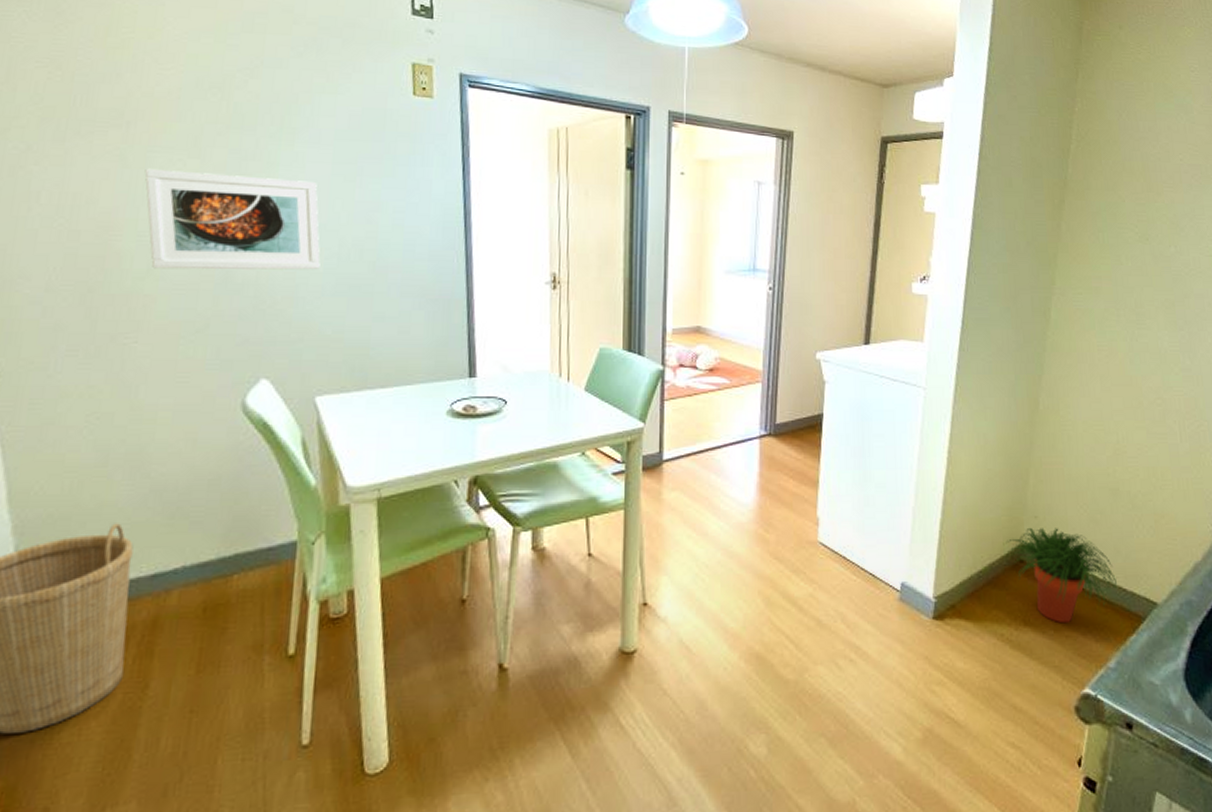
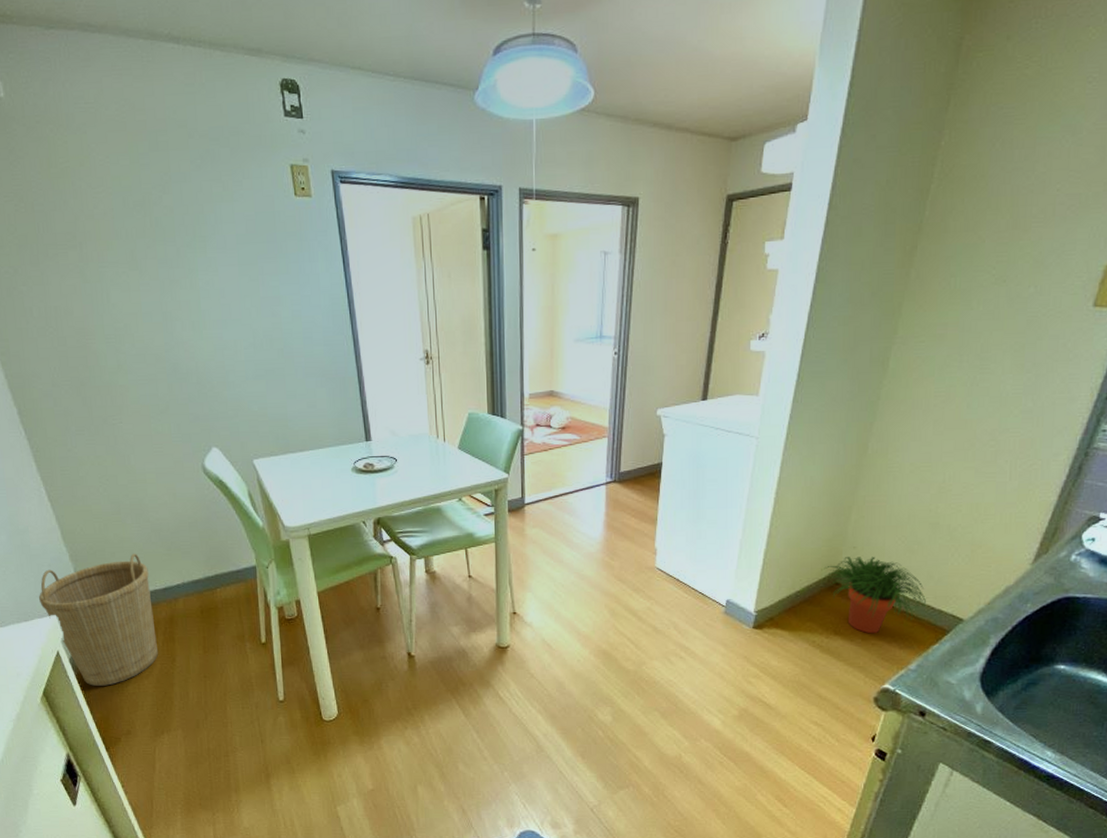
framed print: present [144,168,321,270] -> none [100,281,242,365]

